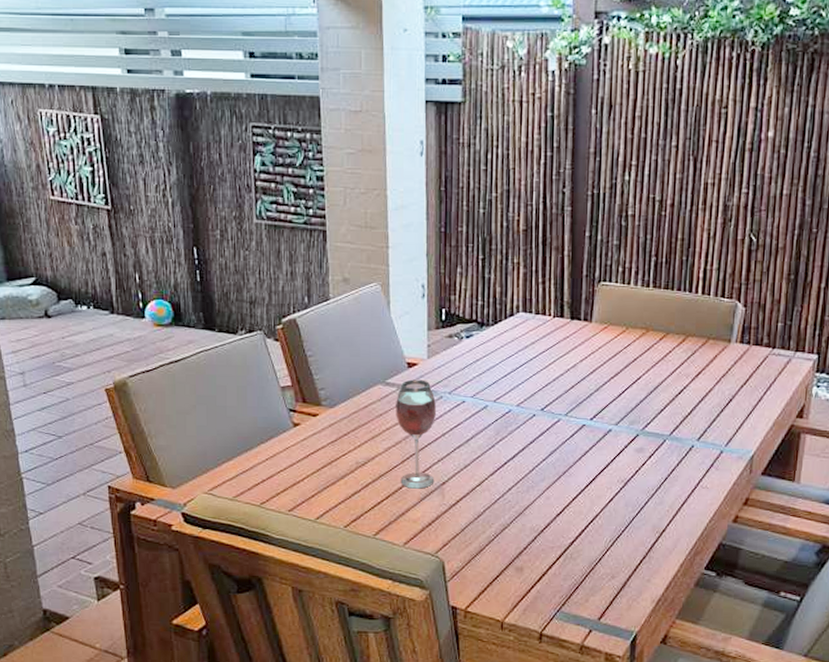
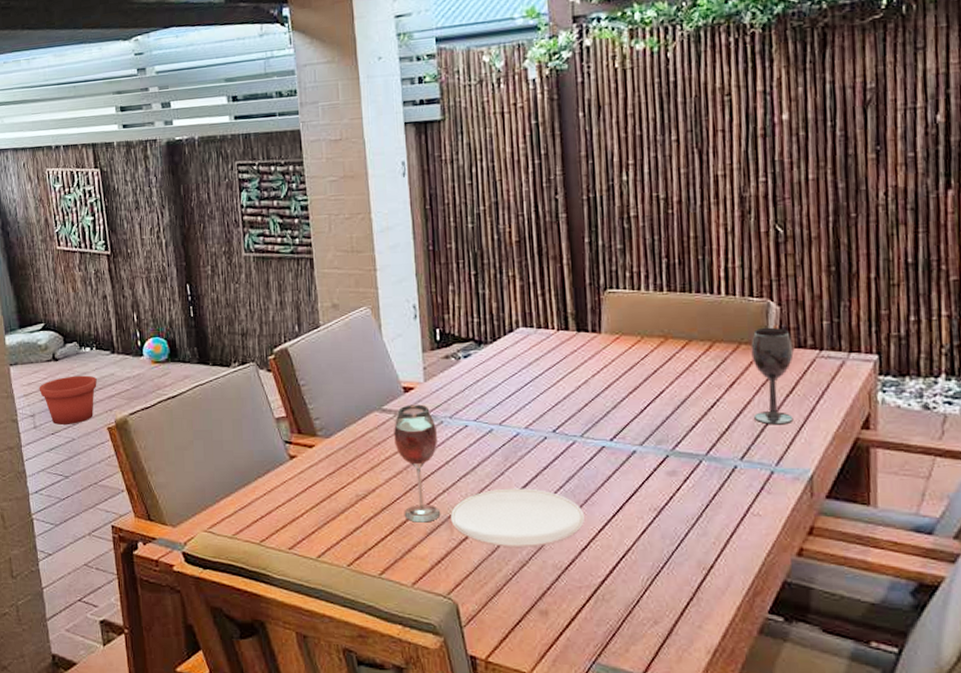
pot: none [29,334,94,384] -> present [39,375,97,425]
plate: none [443,459,562,513] -> present [451,488,584,548]
wine glass: none [713,325,752,412] -> present [751,327,794,425]

